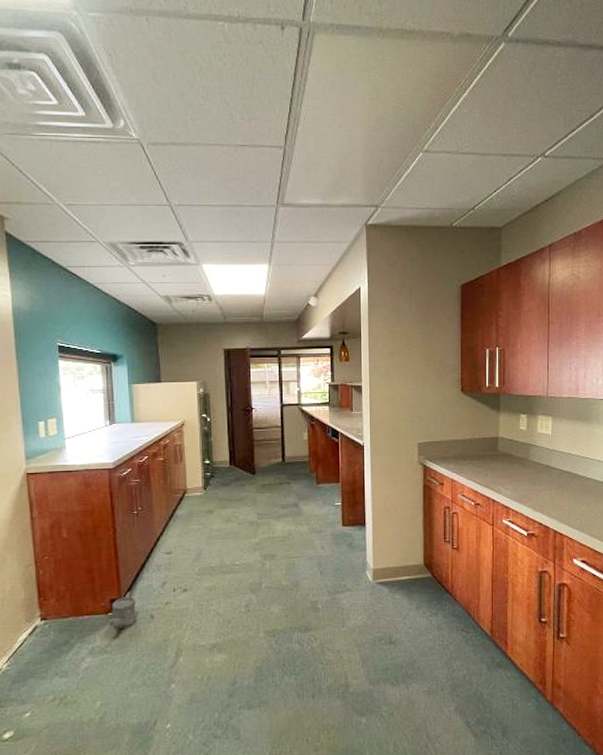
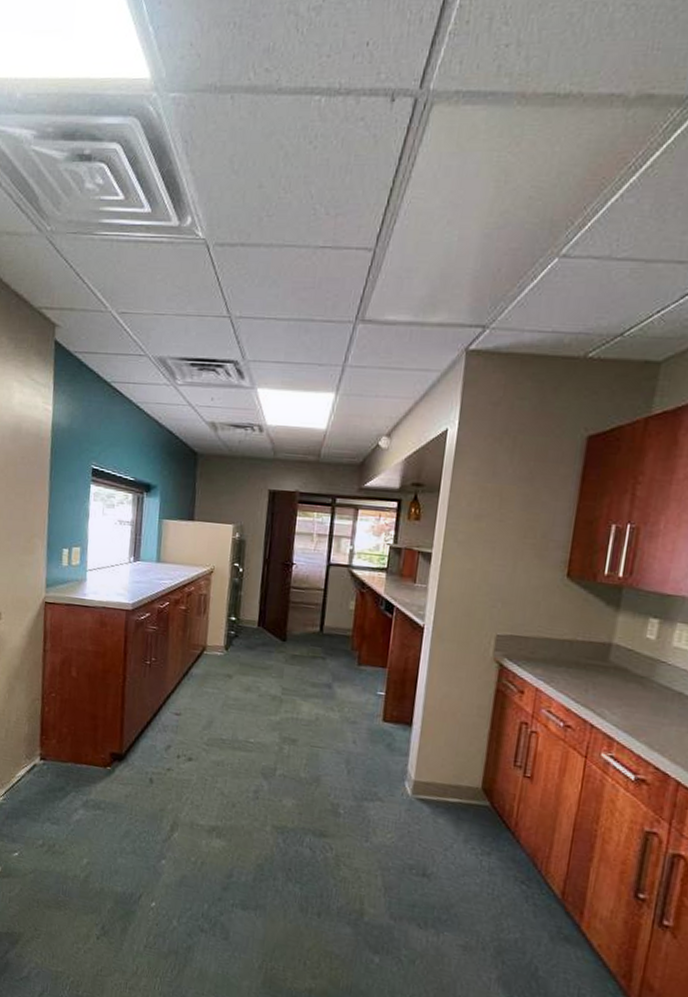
watering can: present [108,591,137,629] -> none [105,747,137,788]

